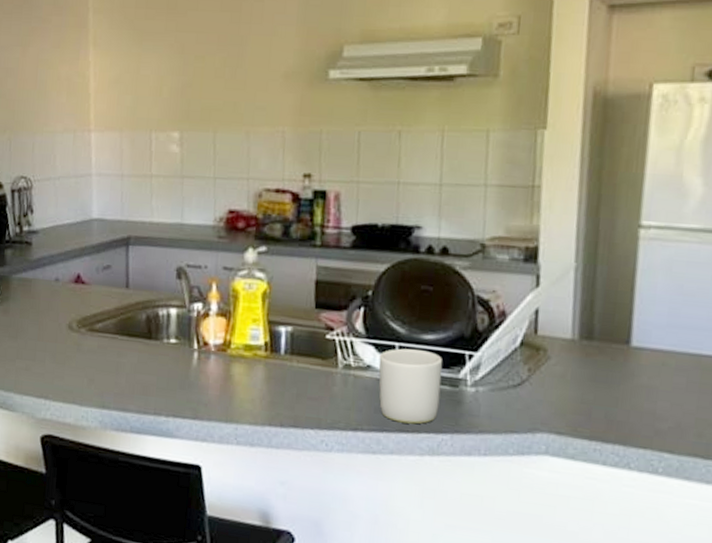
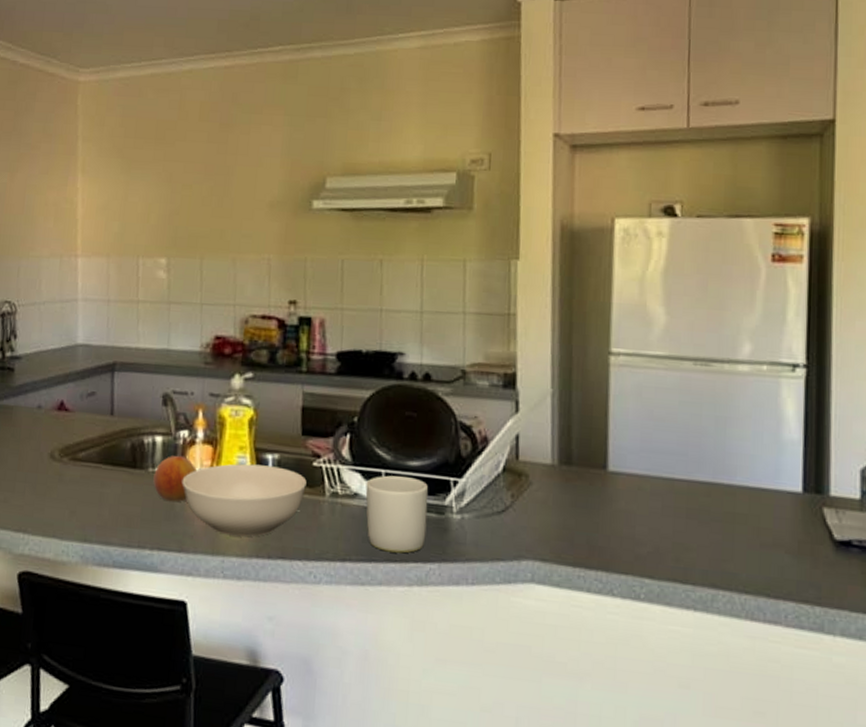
fruit: none [168,327,210,372] -> present [153,455,197,502]
bowl: none [196,335,320,406] -> present [182,463,307,537]

